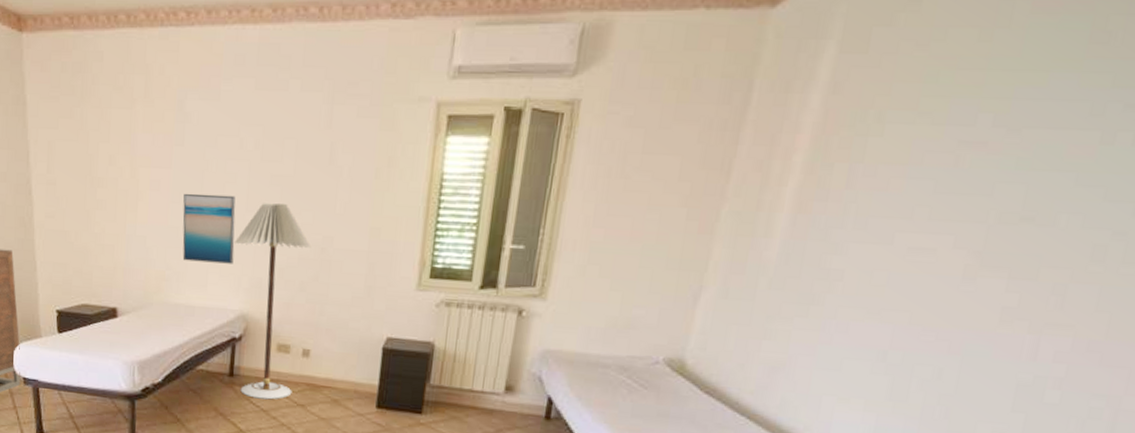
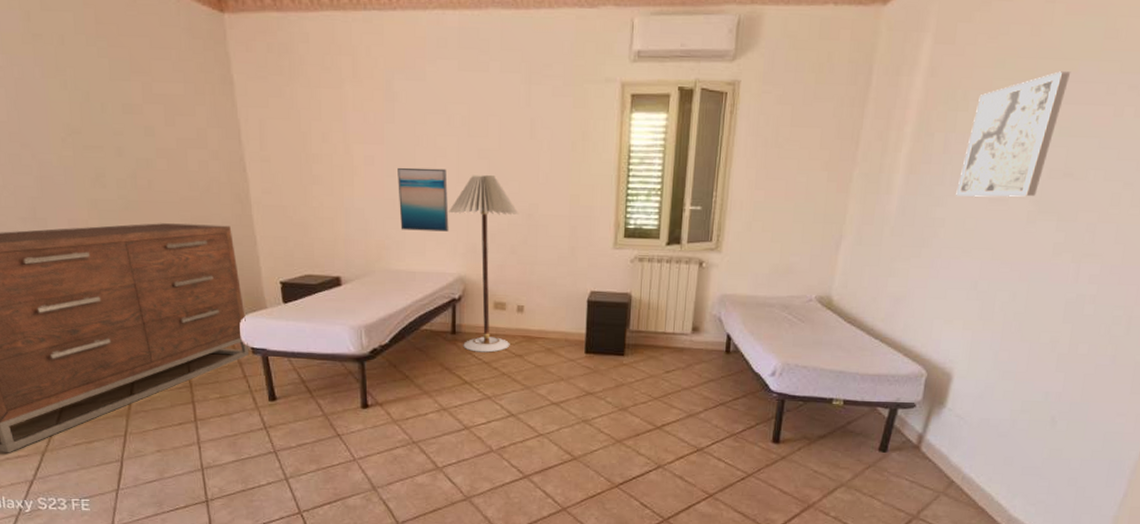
wall art: none [861,86,1037,246] -> present [956,71,1071,197]

